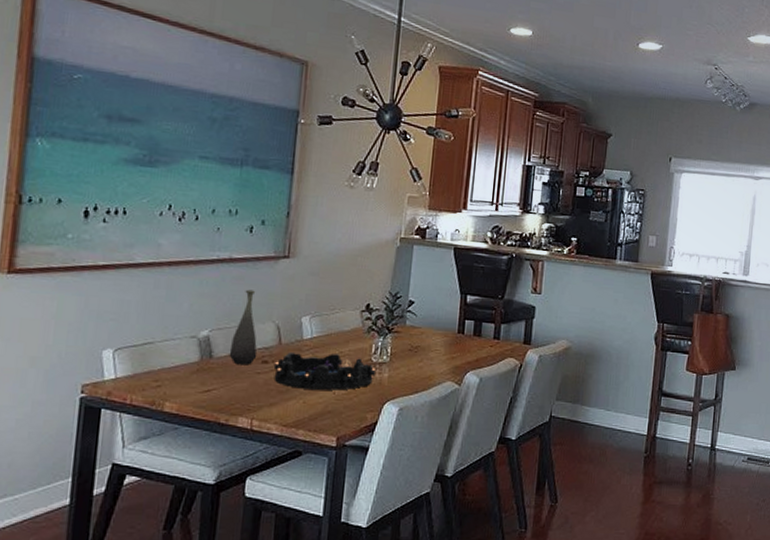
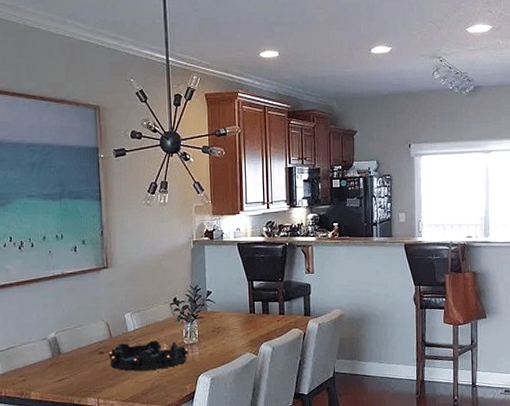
bottle: present [229,289,257,365] -> none [73,297,95,357]

